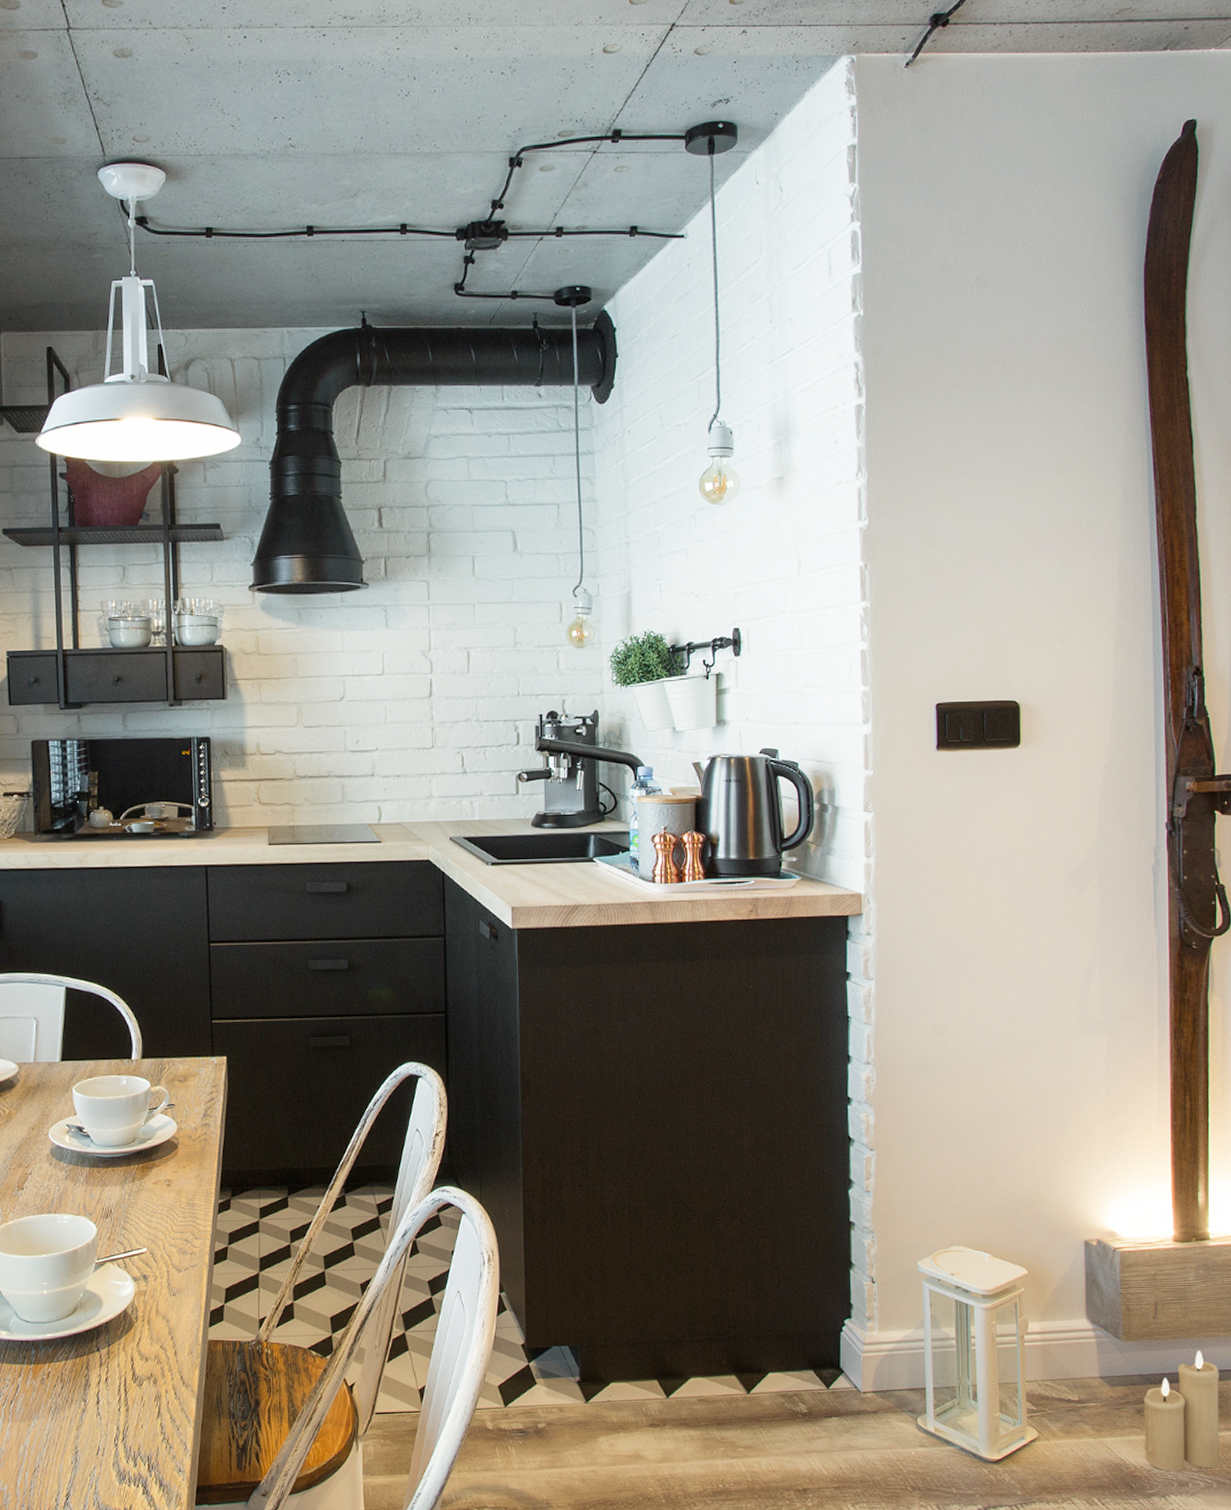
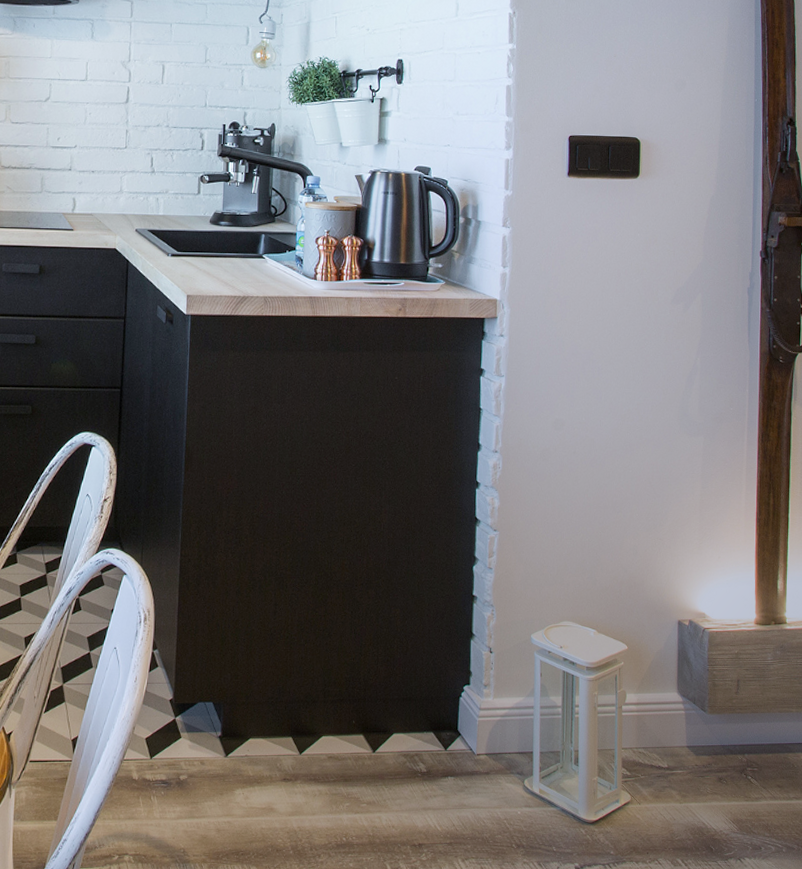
candle: present [1143,1351,1220,1472] -> none [723,725,792,836]

